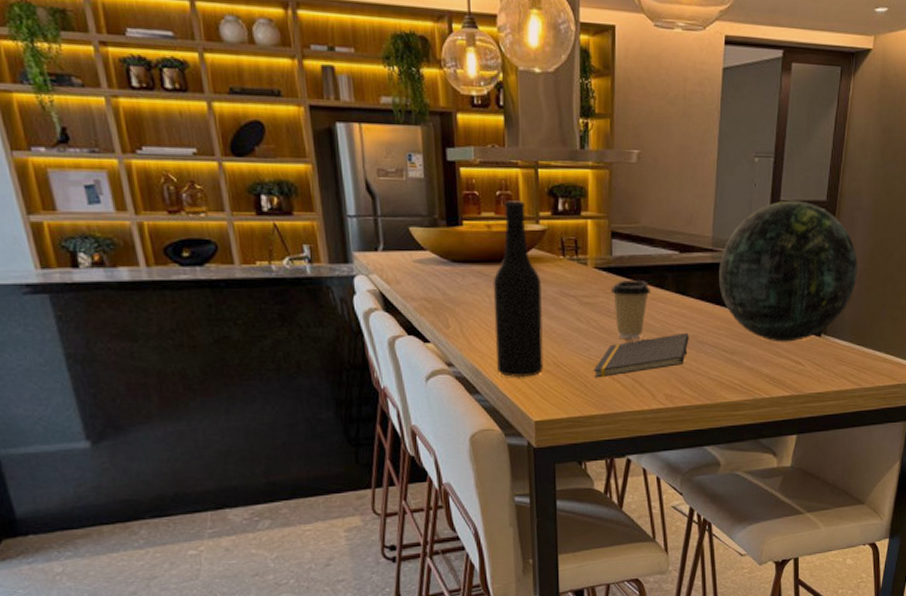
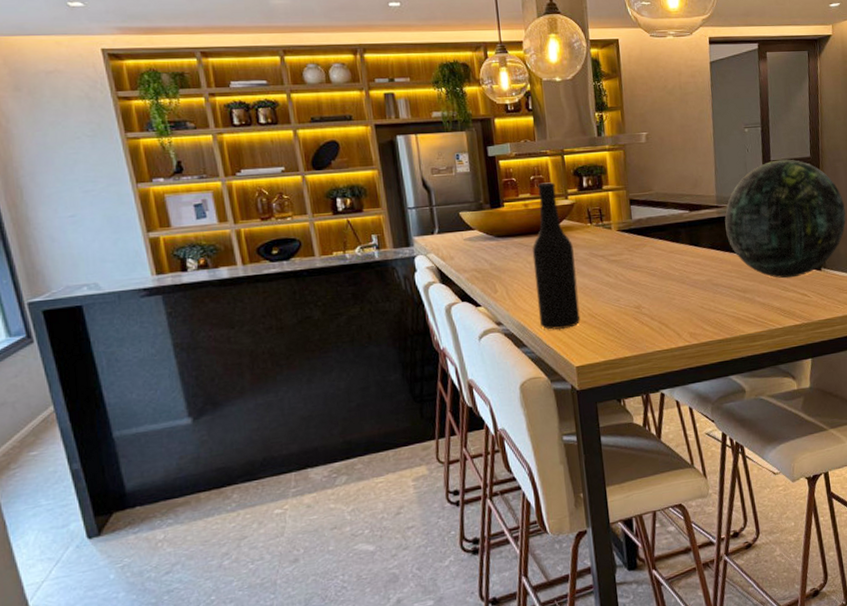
notepad: present [593,333,689,378] -> none [623,278,706,324]
coffee cup: present [610,281,651,338] -> none [633,237,669,288]

